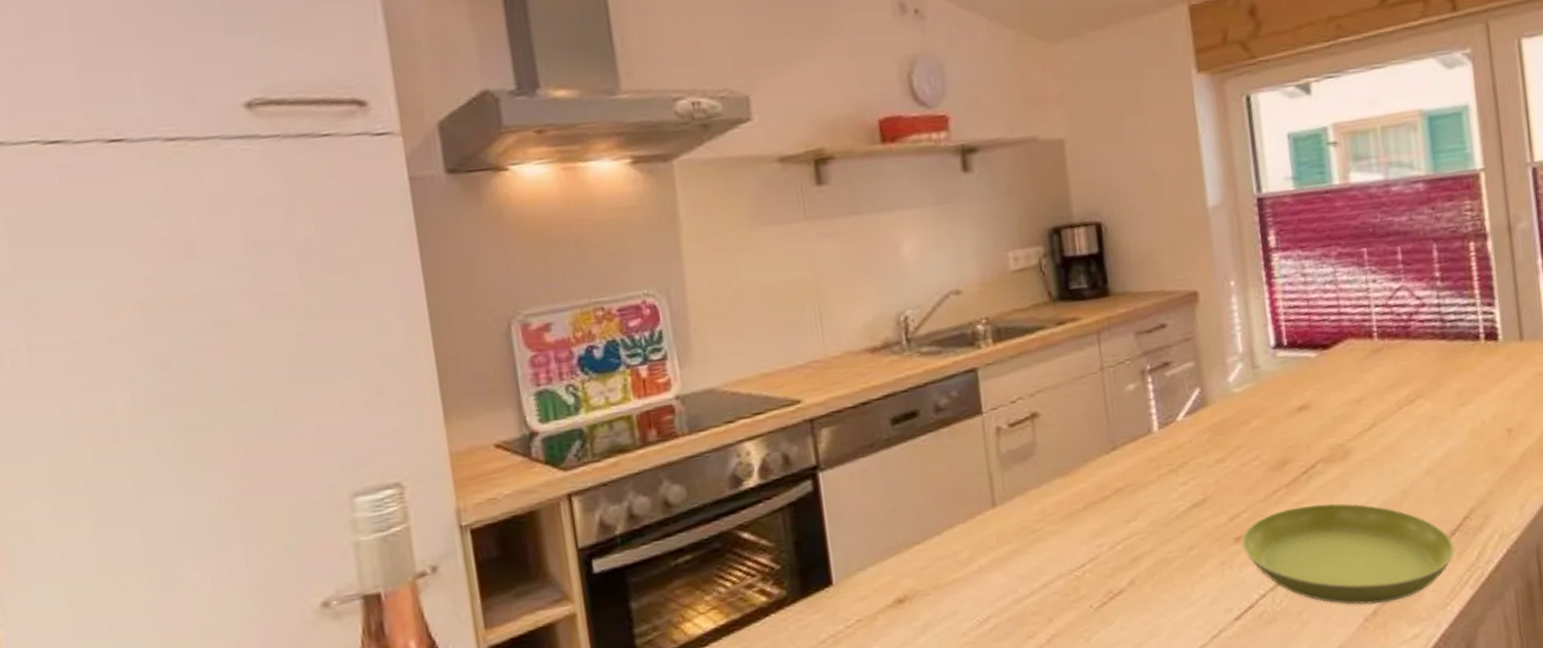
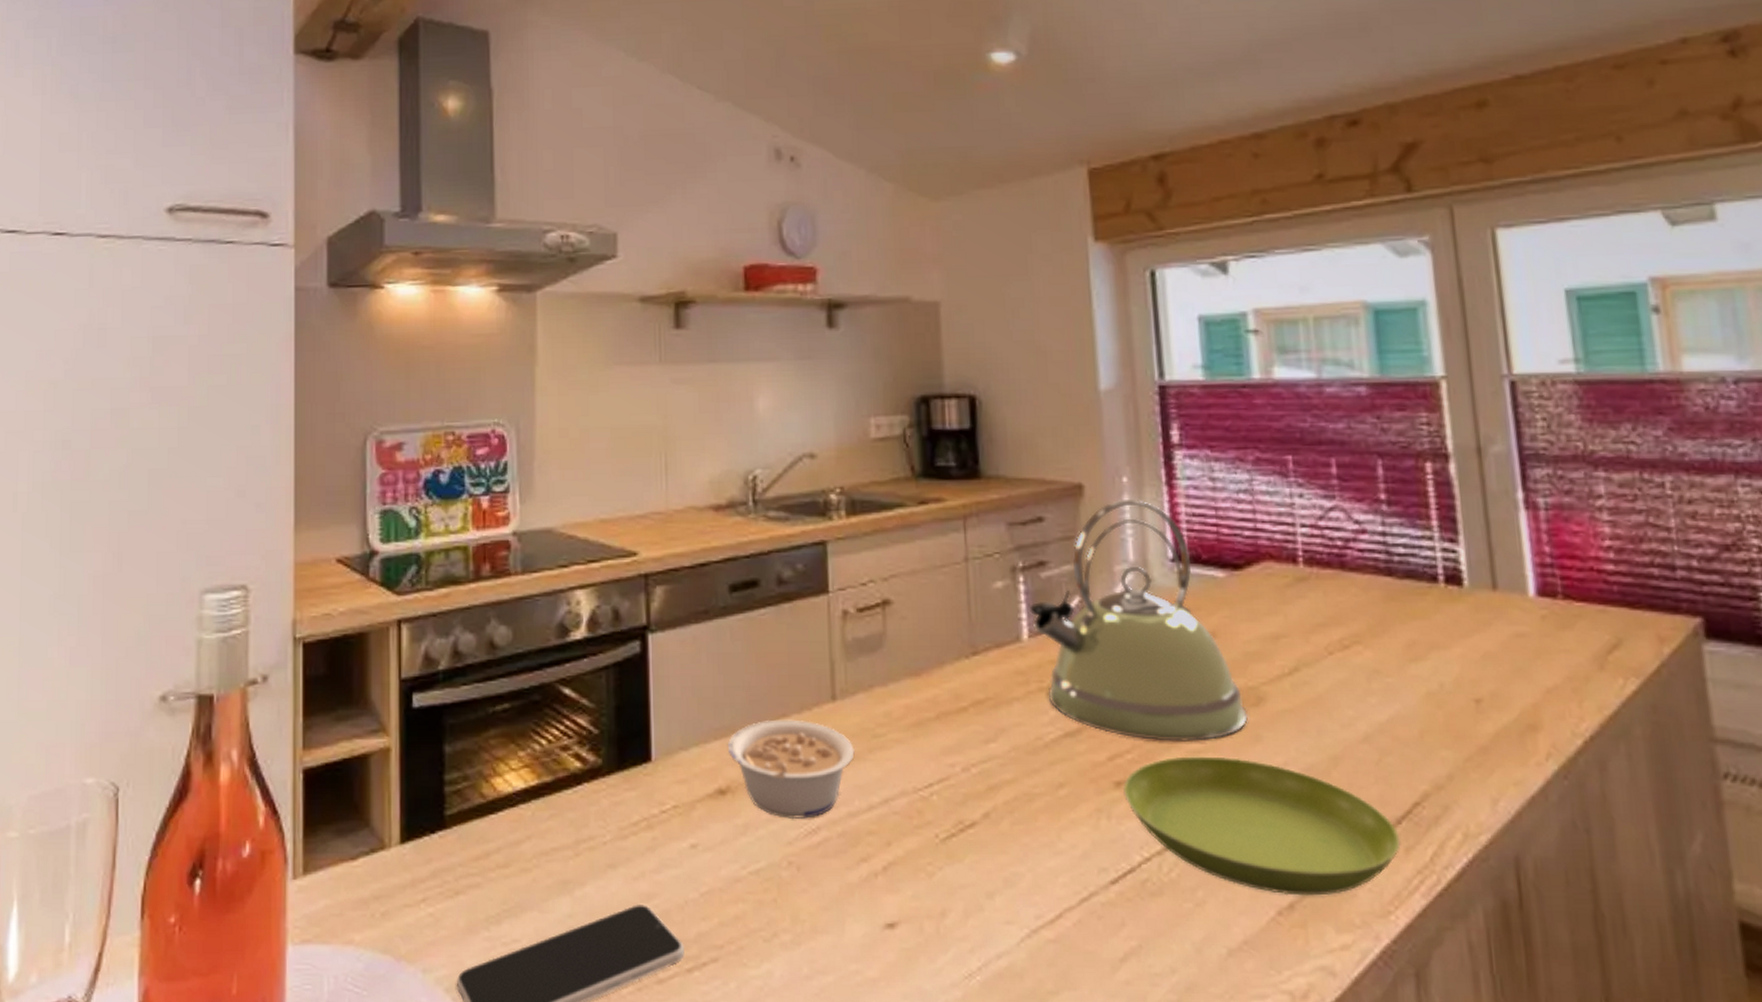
legume: none [901,527,1016,614] -> present [727,719,855,820]
kettle: none [1158,298,1338,500] -> present [1030,498,1248,741]

